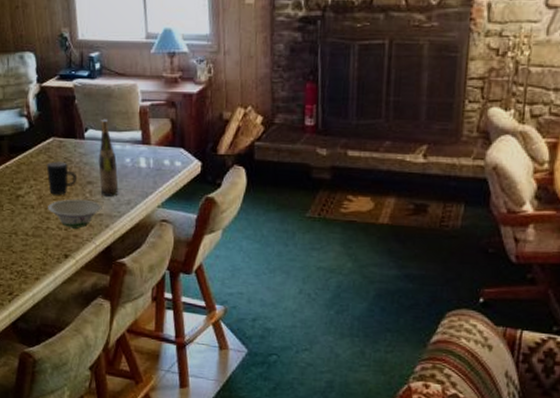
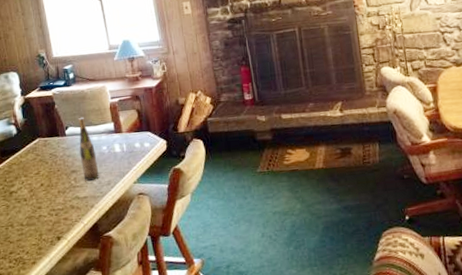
mug: present [46,161,78,195] -> none [34,157,63,187]
bowl: present [48,199,102,229] -> none [39,186,87,213]

